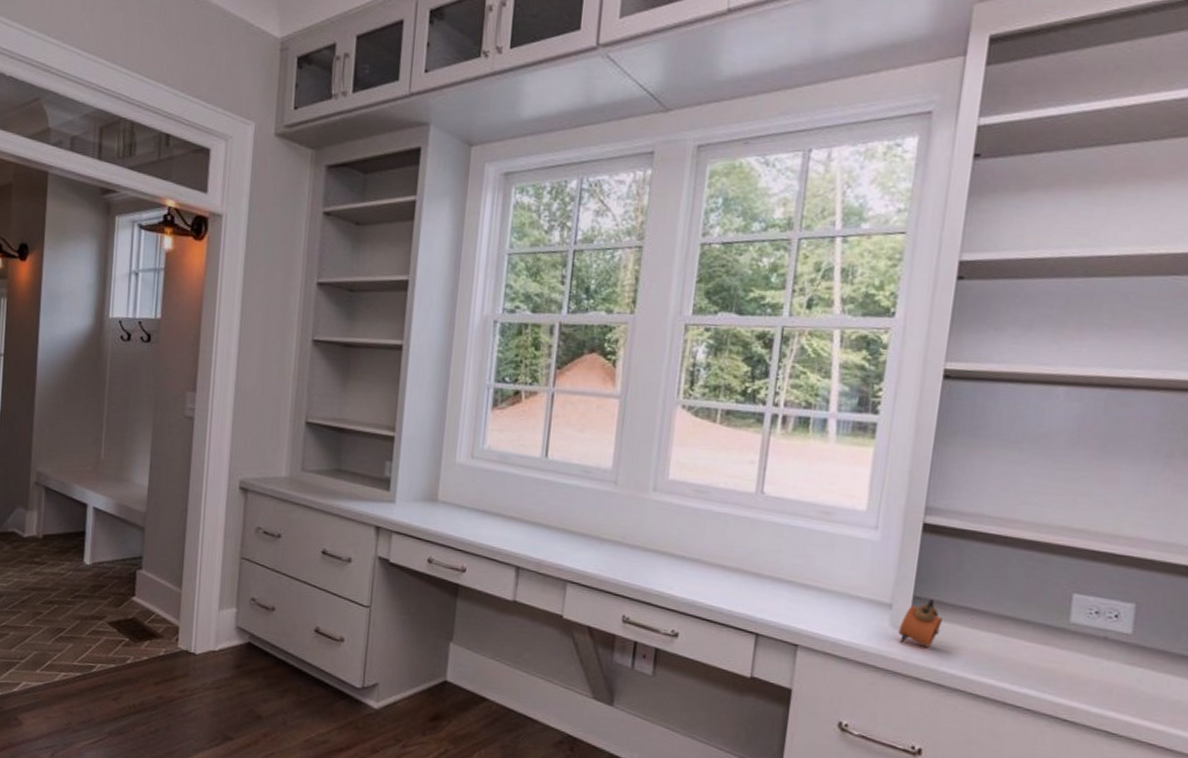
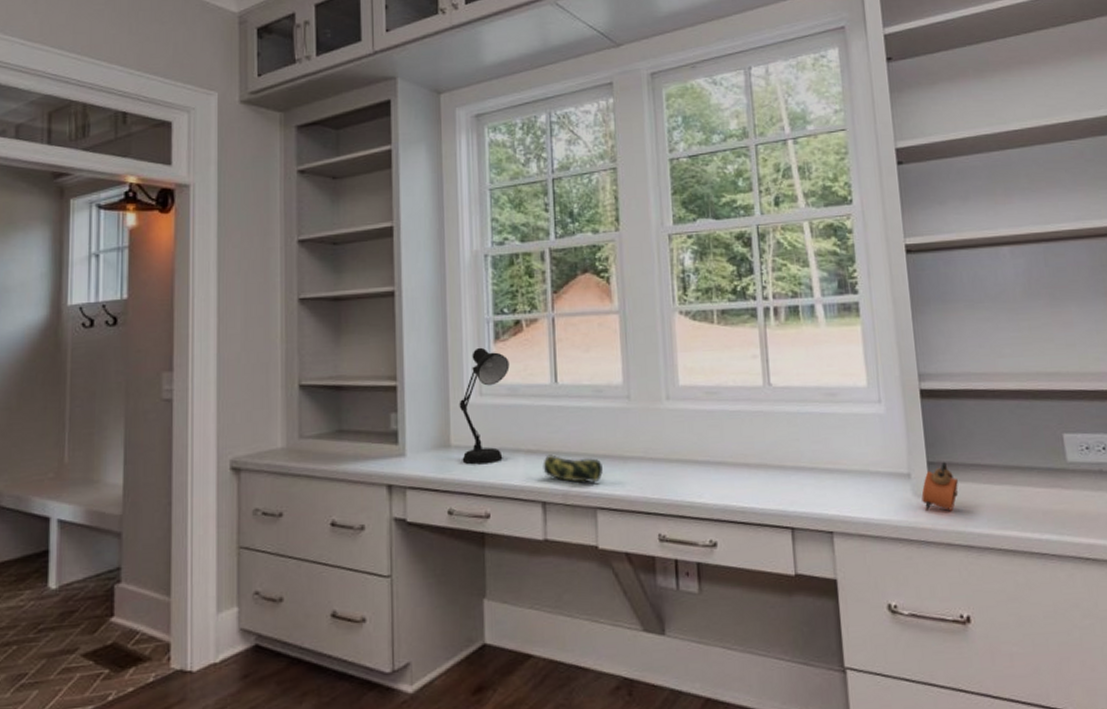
desk lamp: none [446,411,504,523] -> present [459,347,510,464]
pencil case: none [521,524,579,558] -> present [543,454,603,483]

